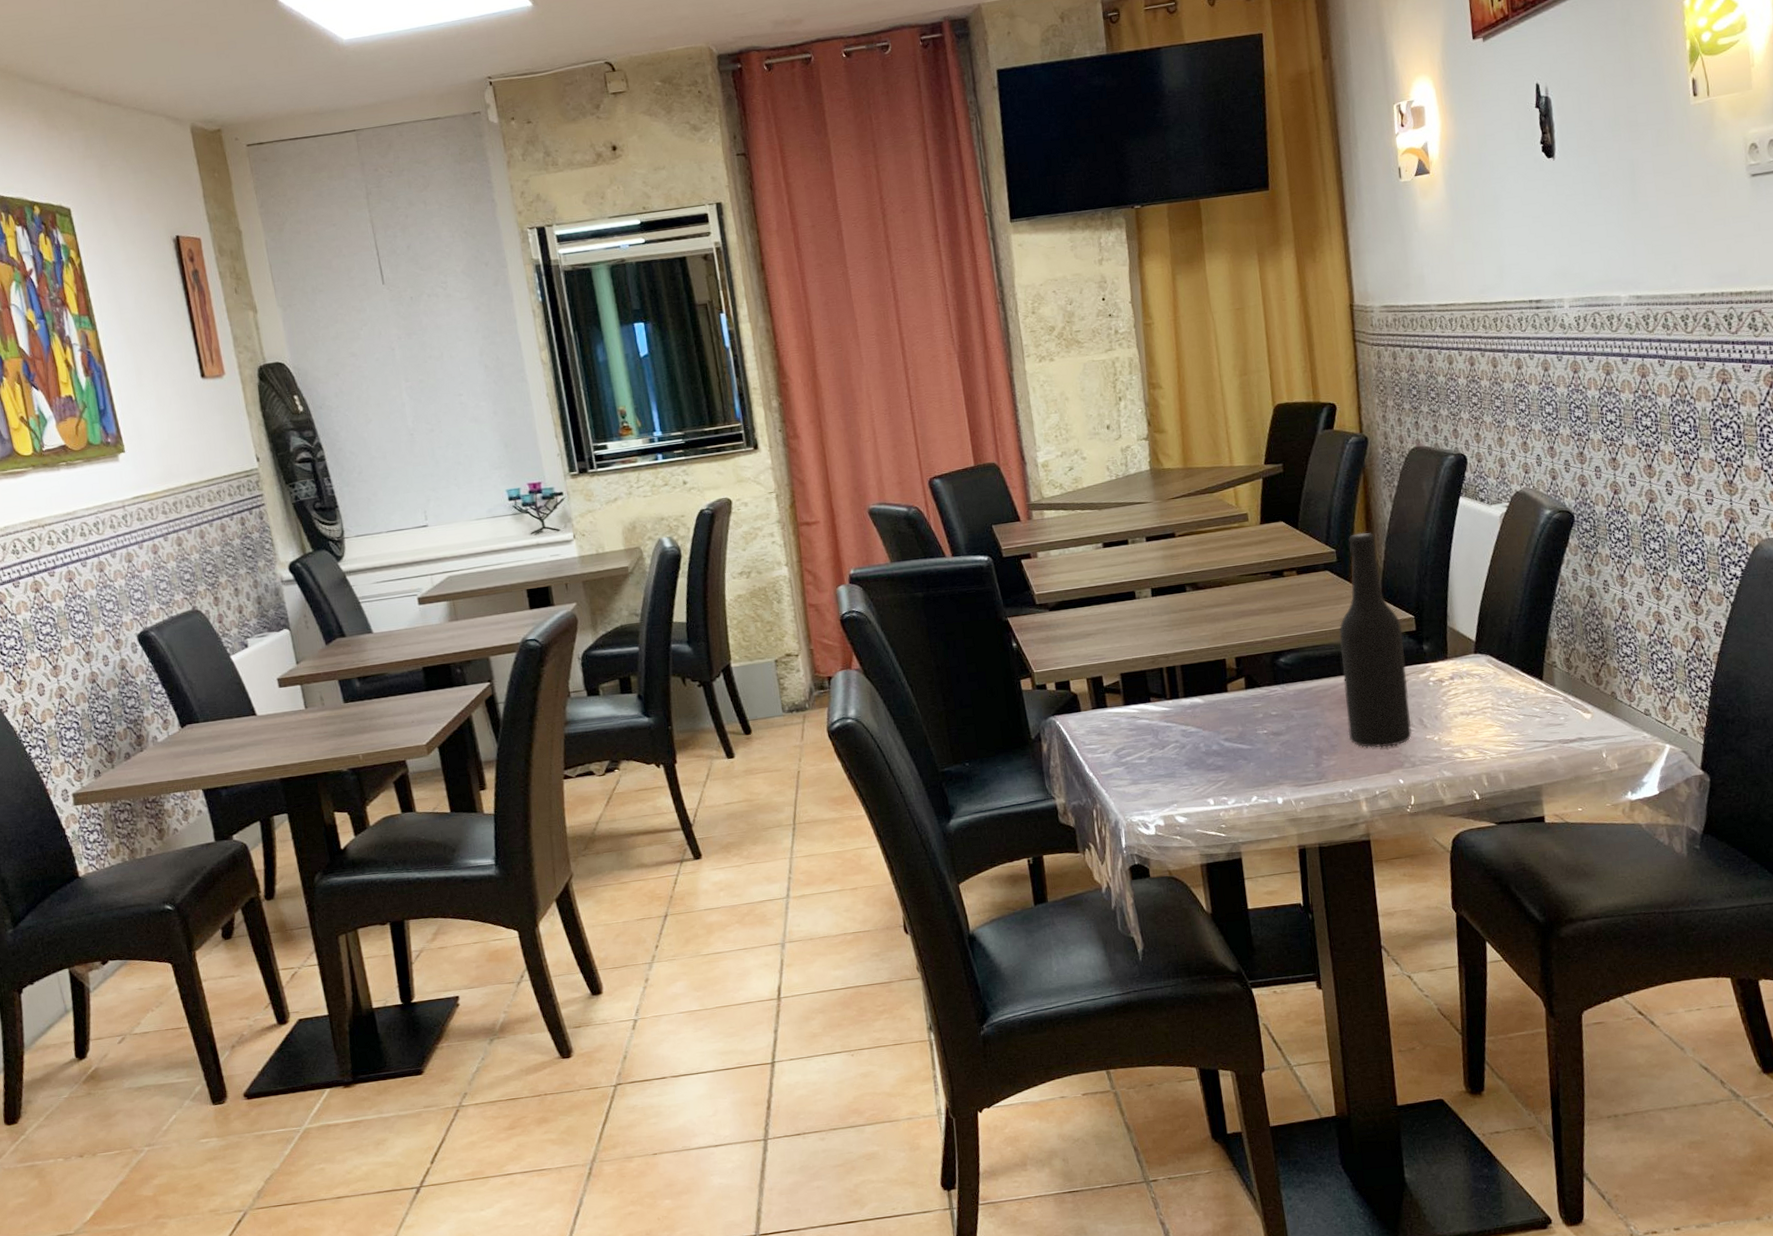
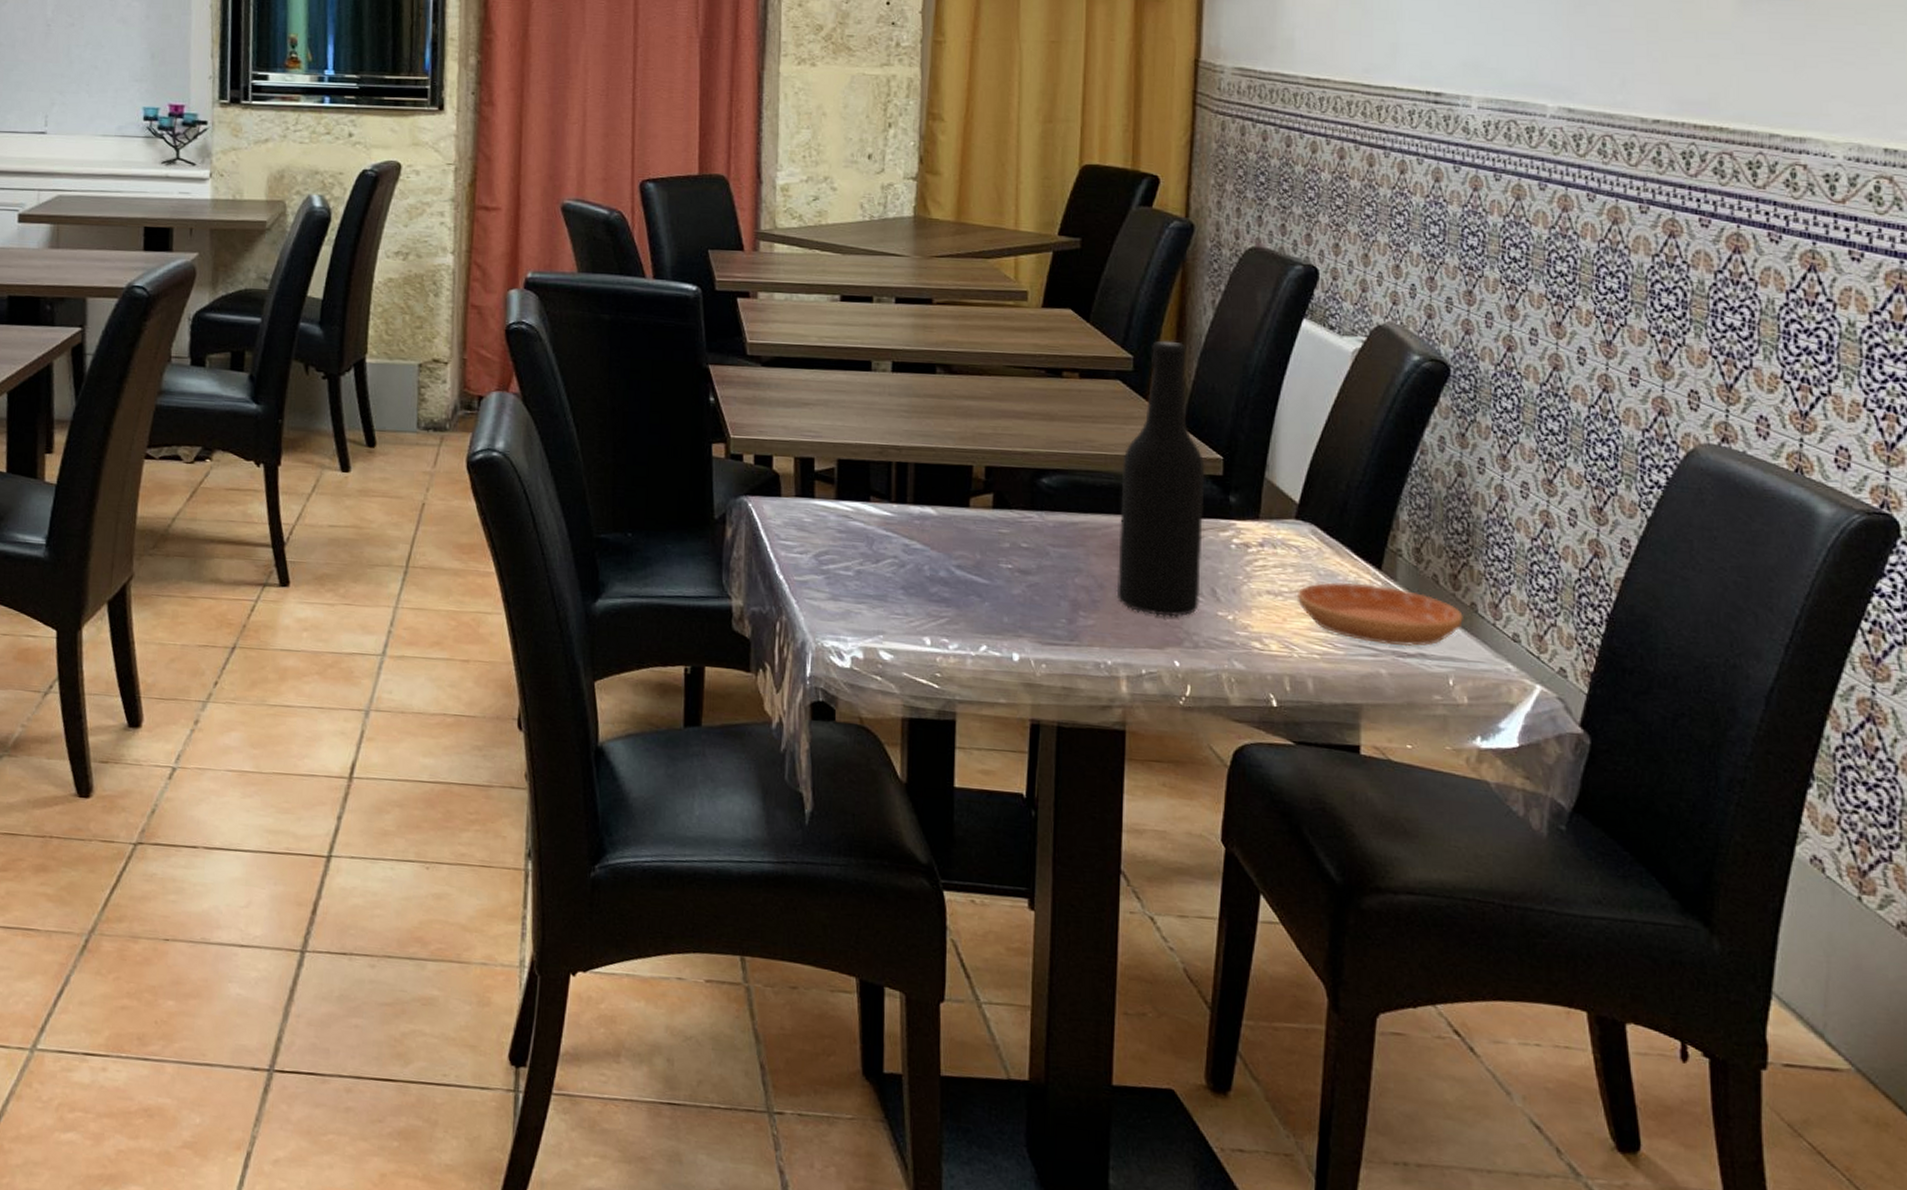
saucer: none [1483,691,1607,737] -> present [1296,582,1463,647]

